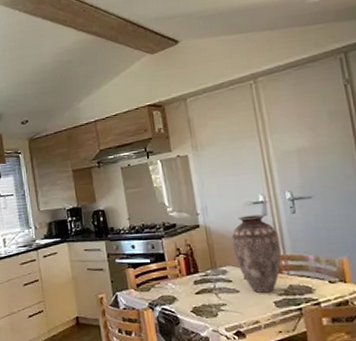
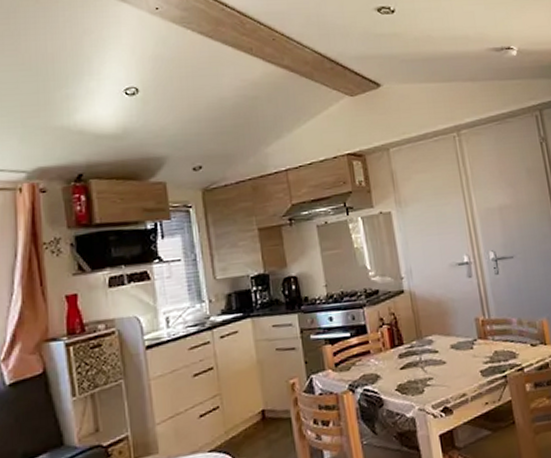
vase: present [231,214,281,293] -> none [437,276,486,363]

